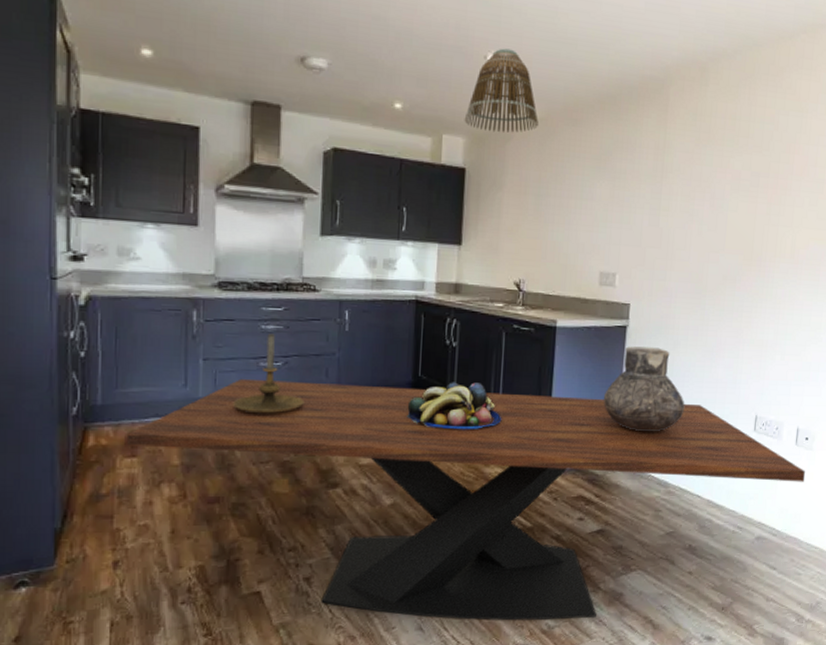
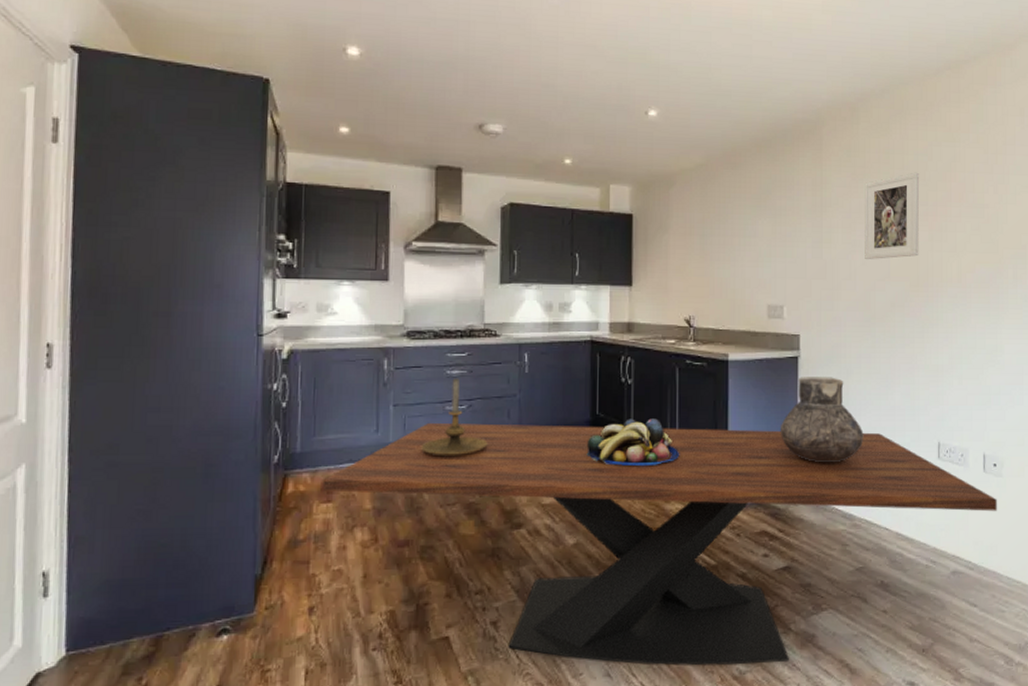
lamp shade: present [464,48,538,133] -> none [629,103,699,180]
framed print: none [701,141,764,231] -> present [865,172,920,259]

